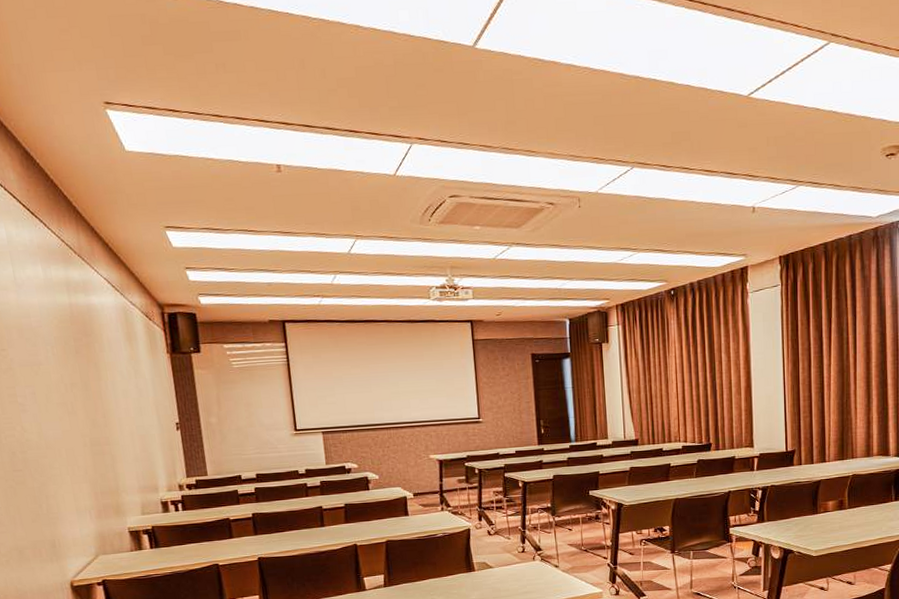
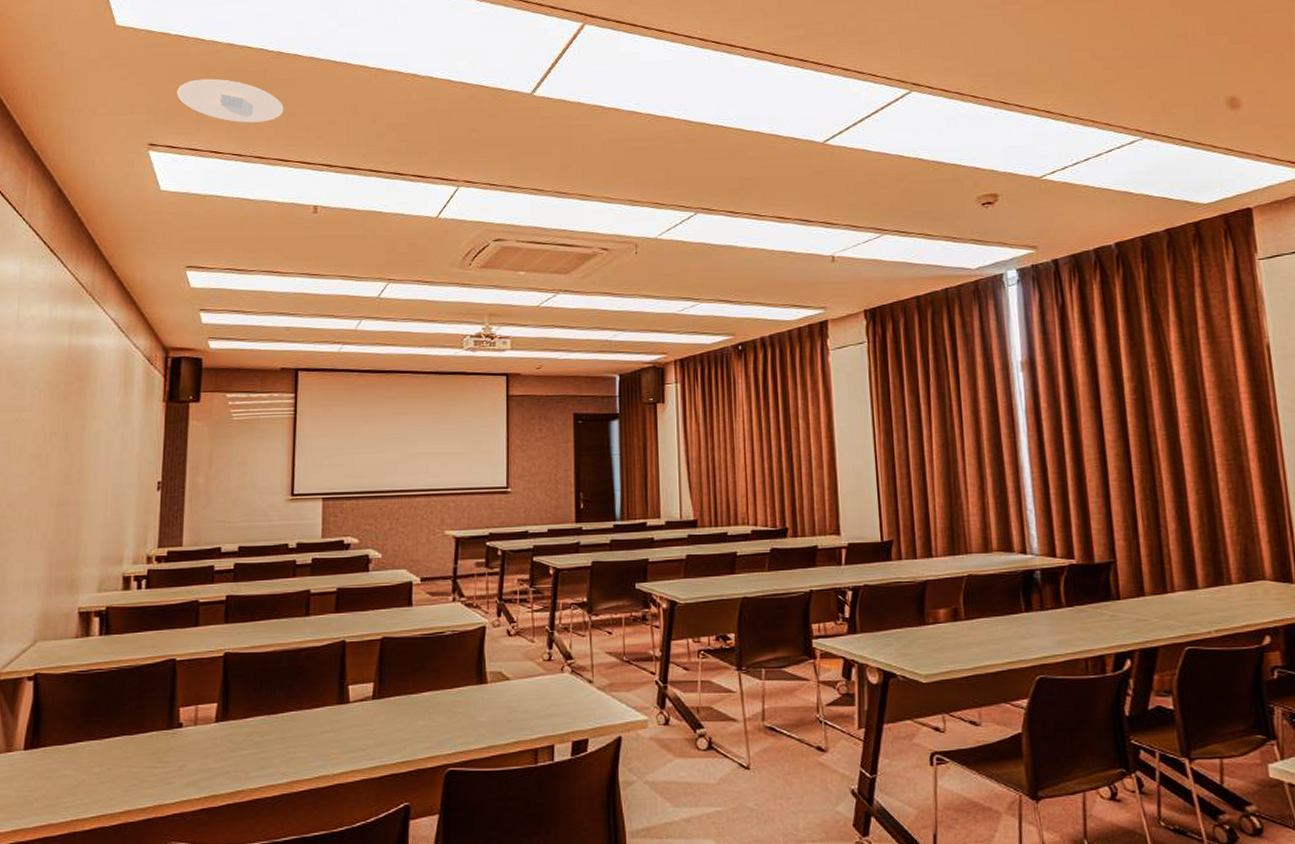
recessed light: none [122,30,233,79] -> present [177,78,284,123]

